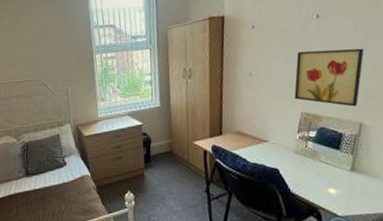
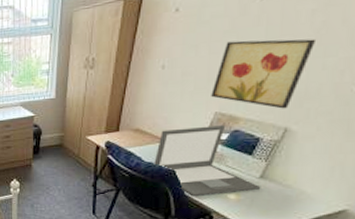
laptop: none [258,124,355,193] -> present [154,125,261,196]

